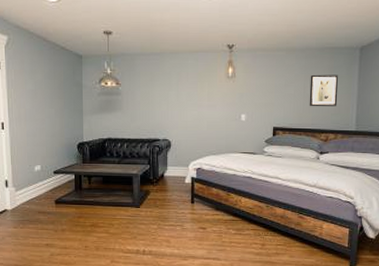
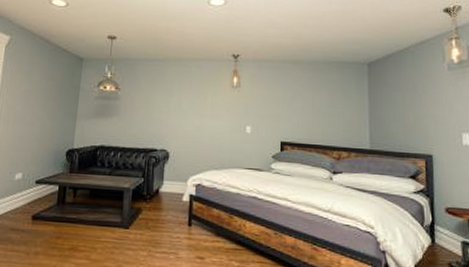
wall art: present [309,74,338,107] -> none [318,88,349,122]

